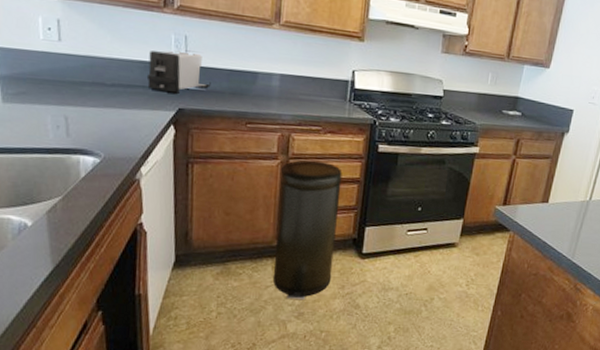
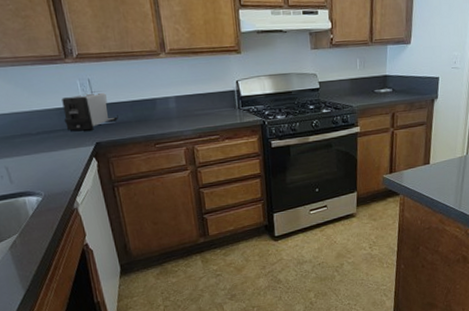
pedal bin: present [273,160,342,301] -> none [191,164,253,286]

